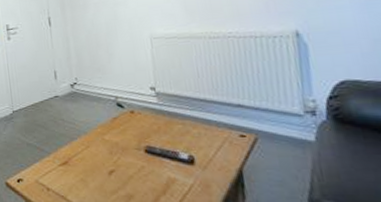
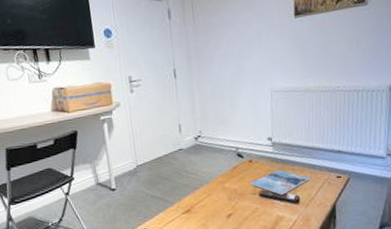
magazine: none [133,123,205,153] -> present [250,169,310,195]

